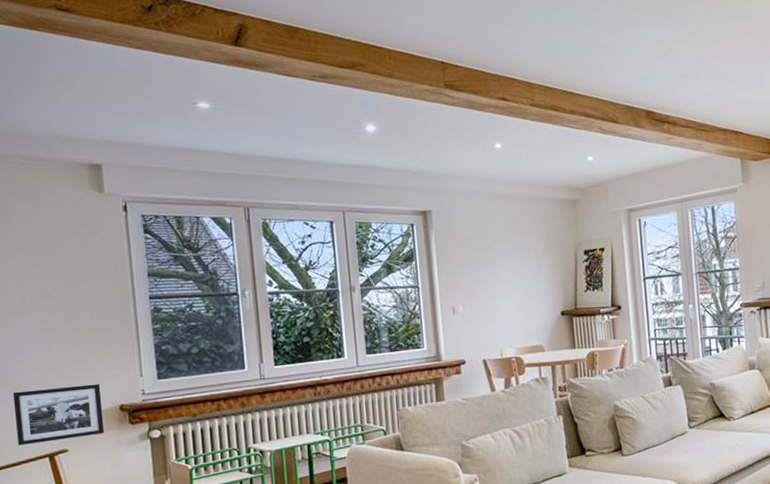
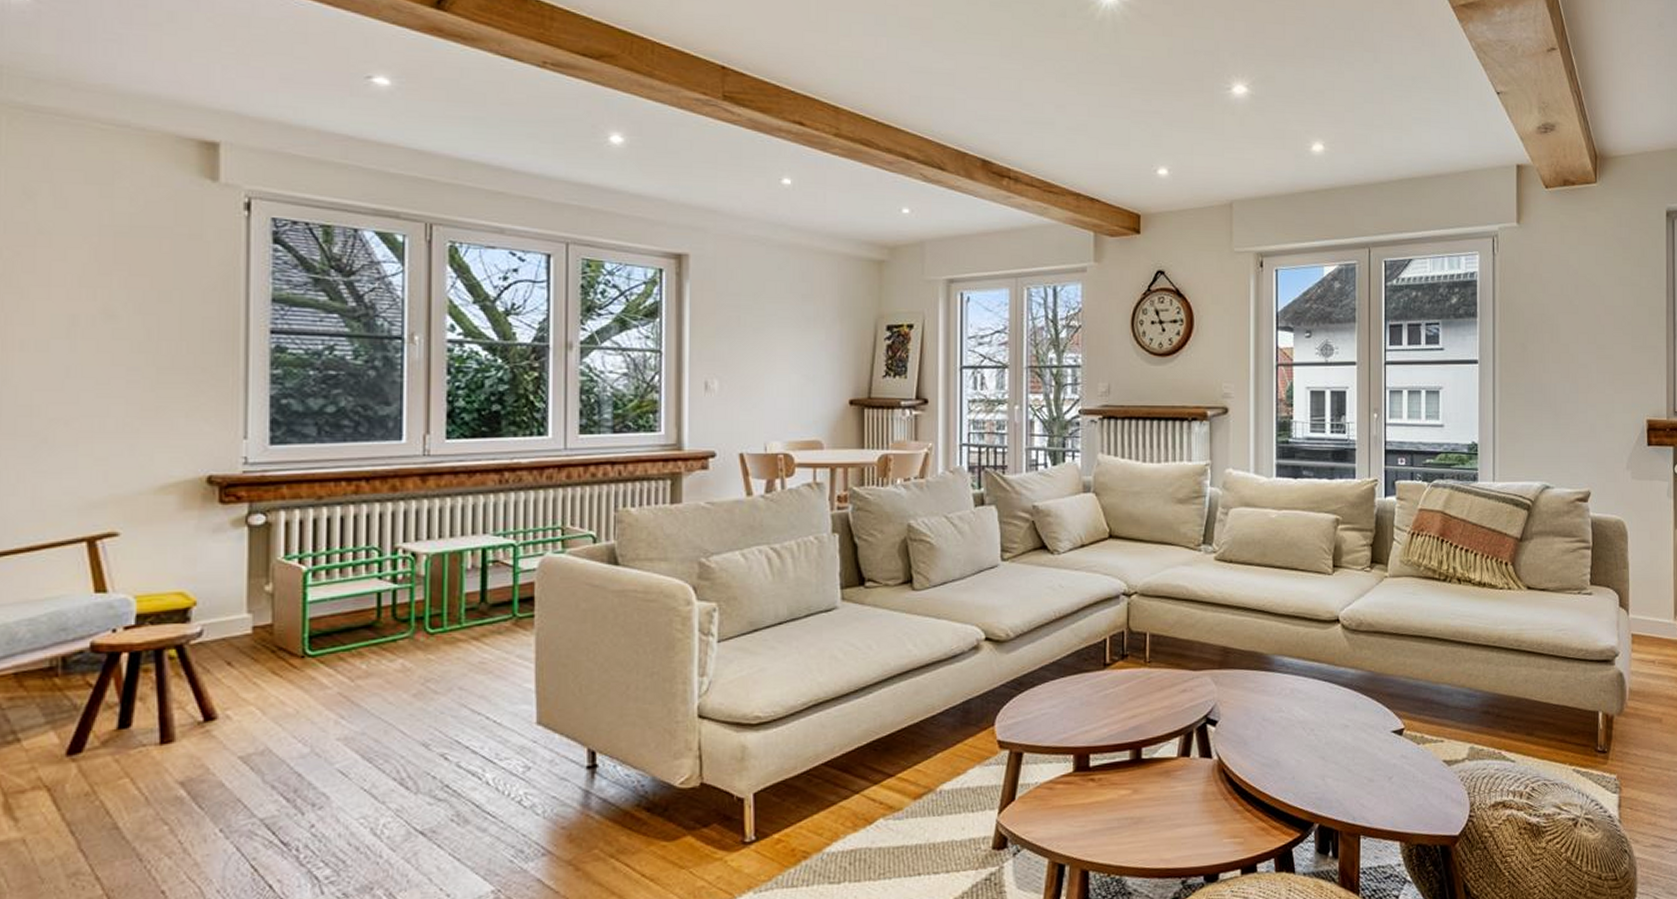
picture frame: present [12,384,105,446] -> none [39,444,181,522]

